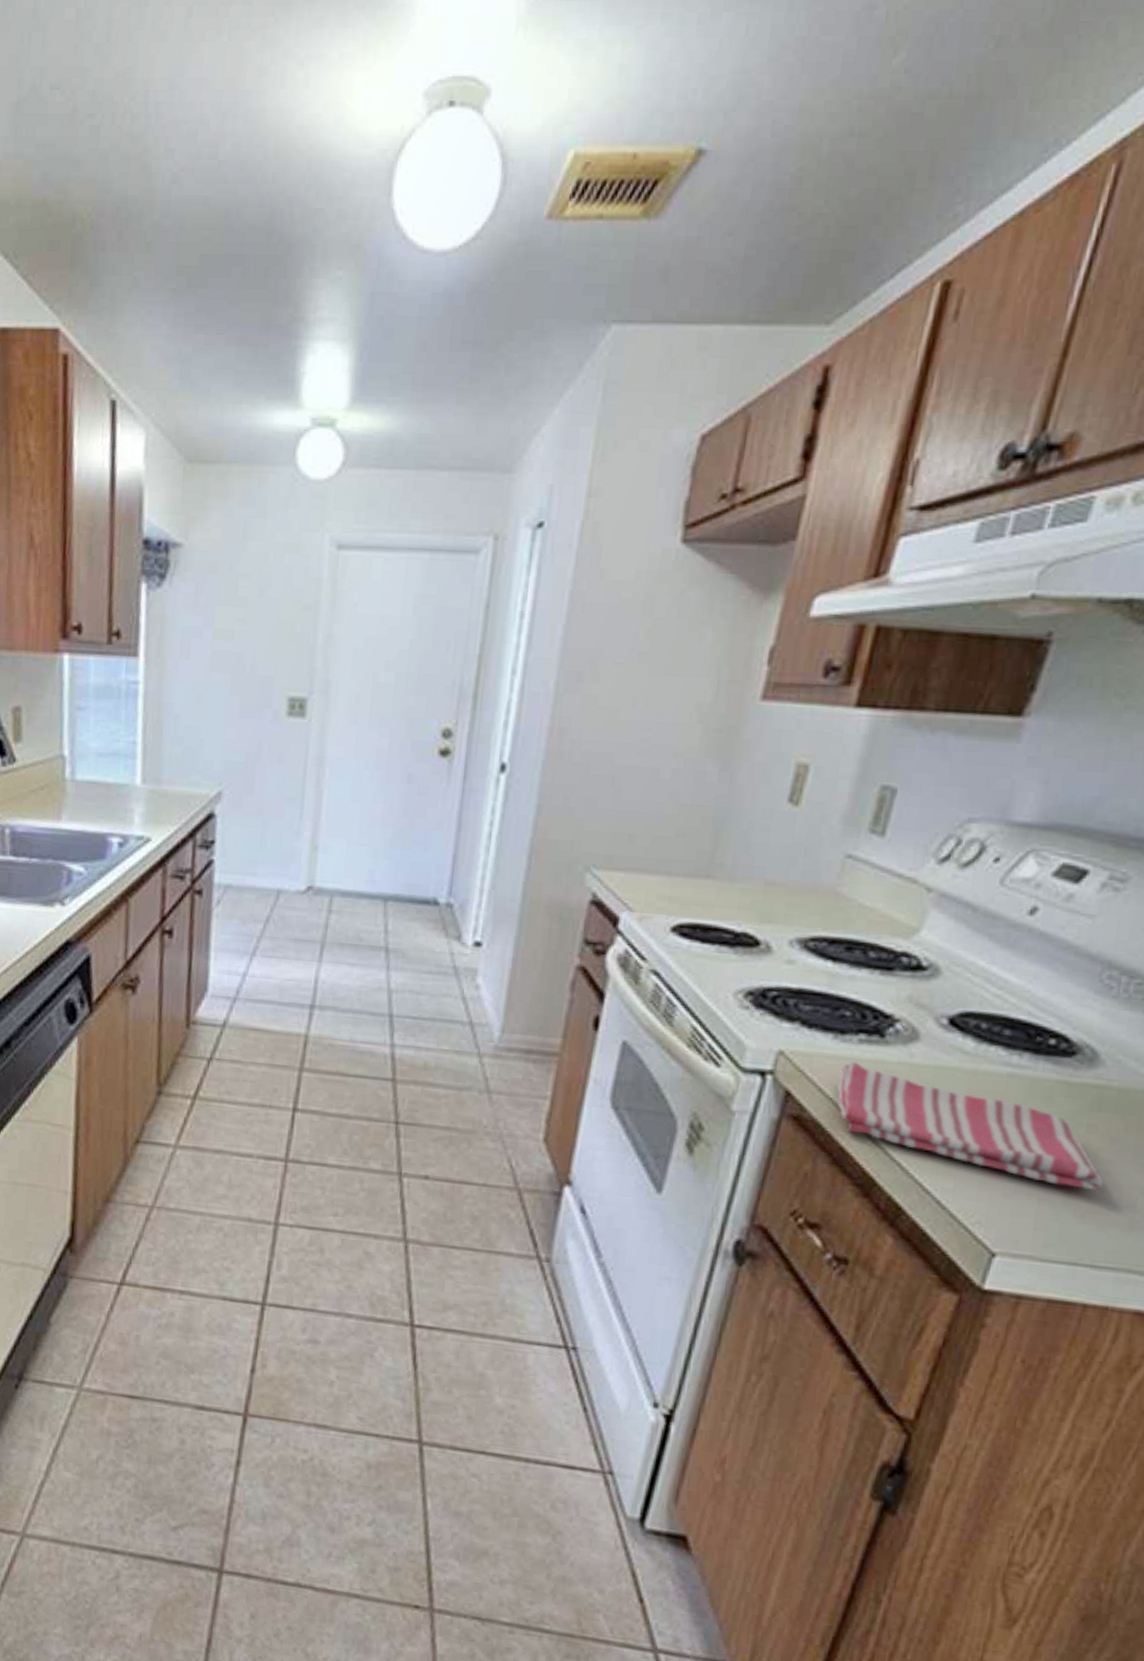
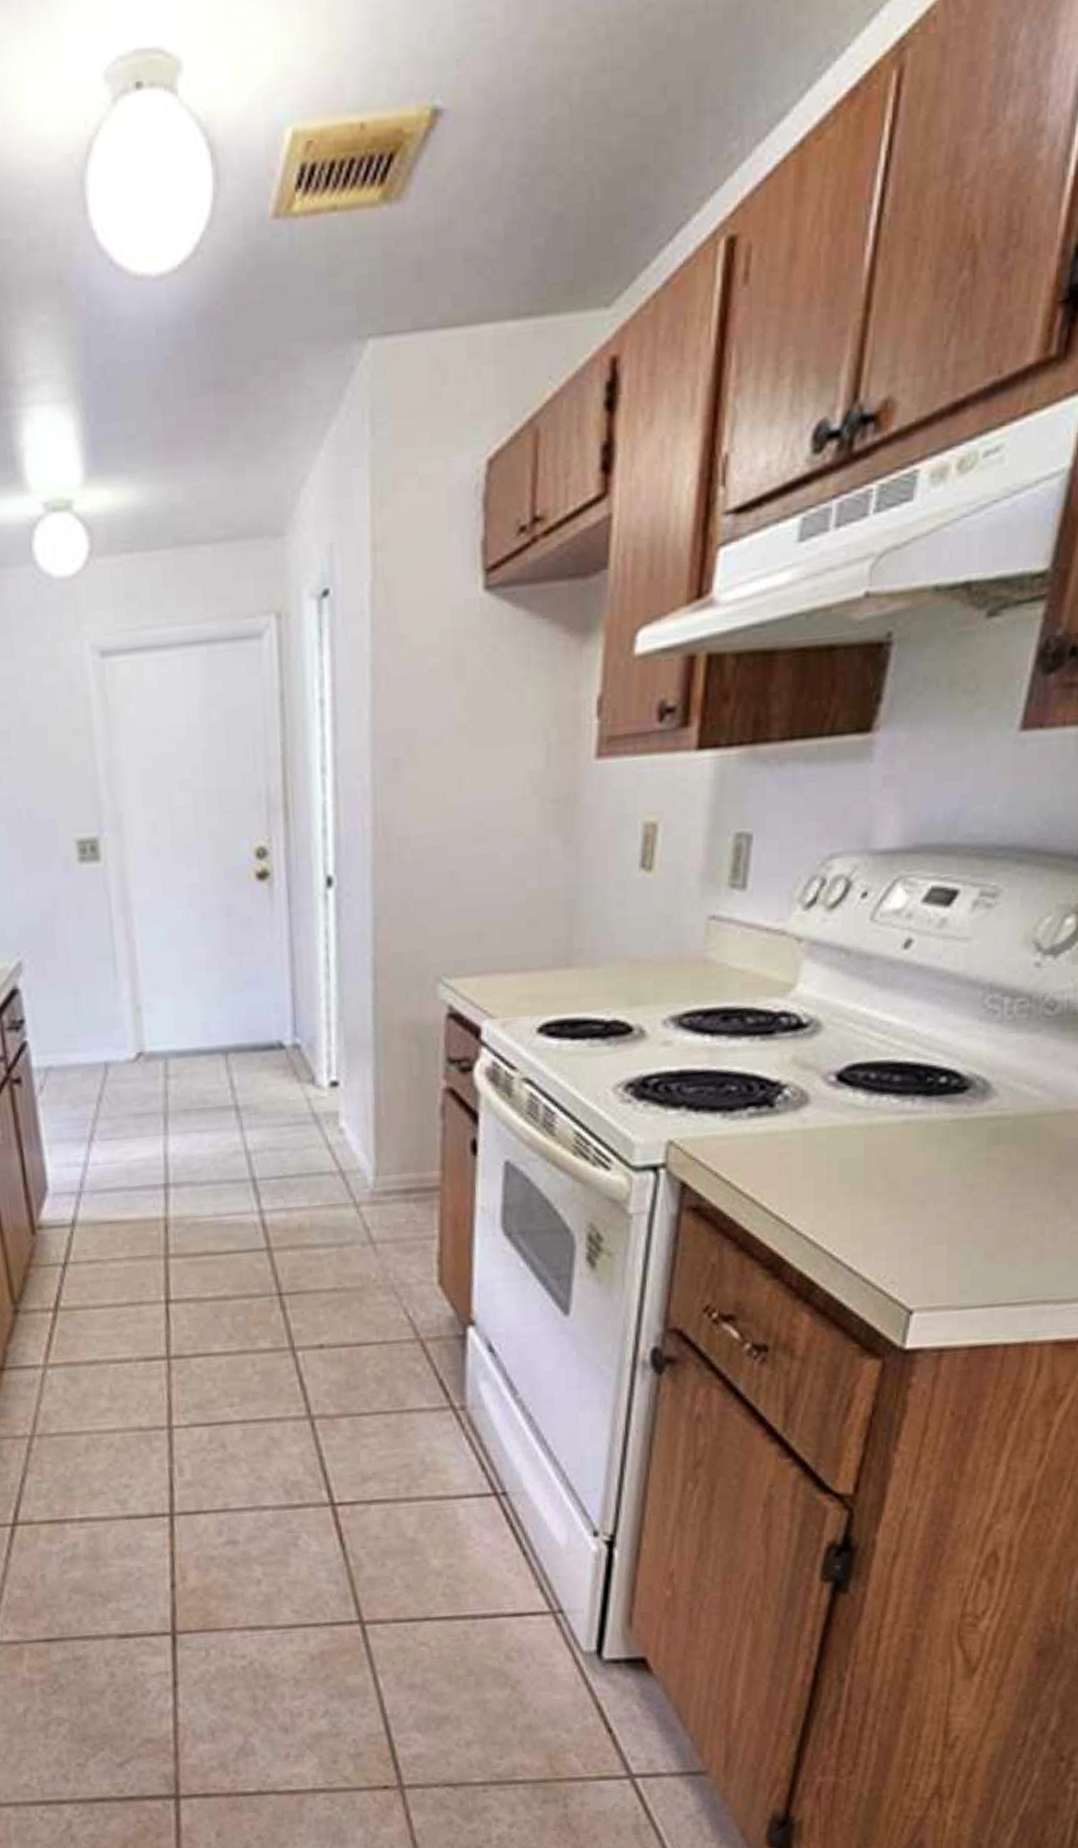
dish towel: present [837,1060,1104,1191] -> none [732,1137,1011,1229]

